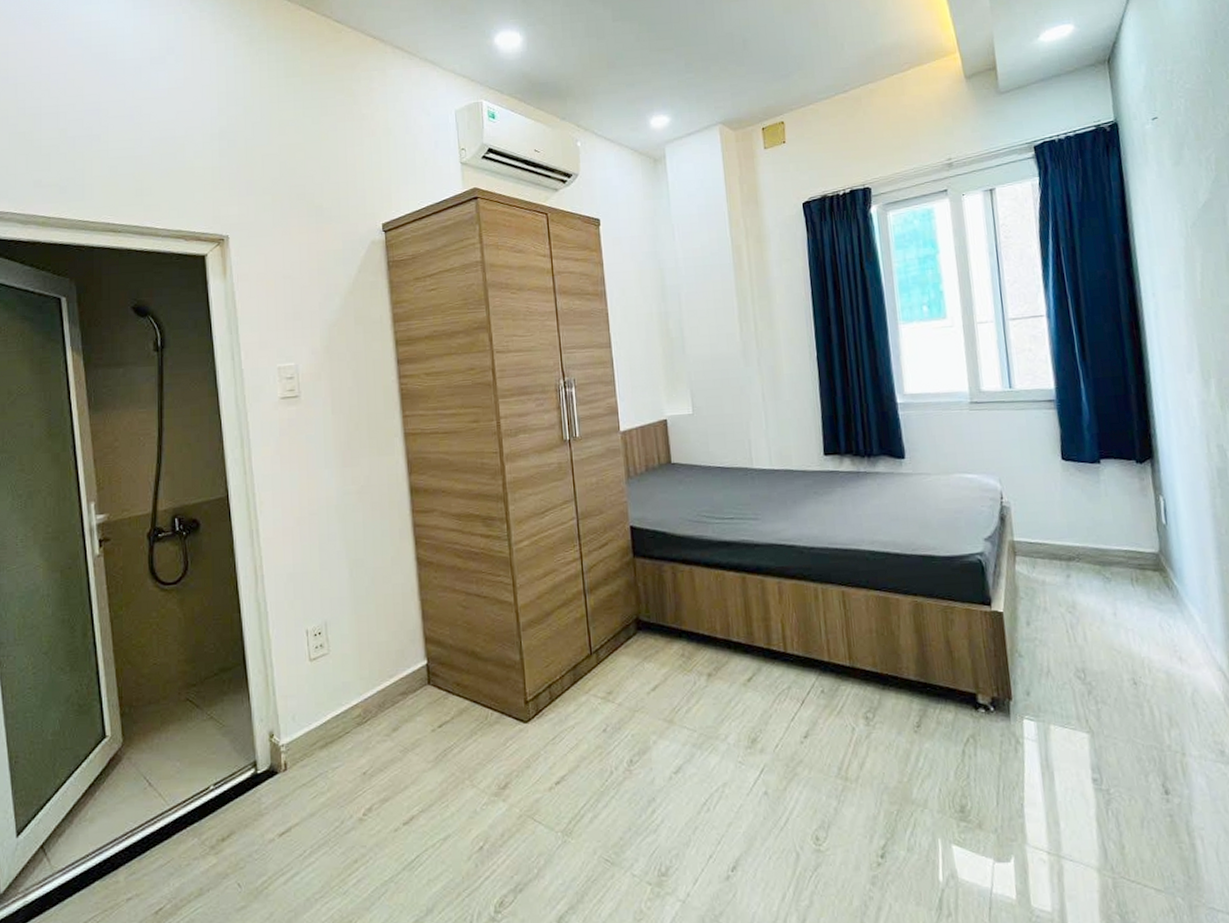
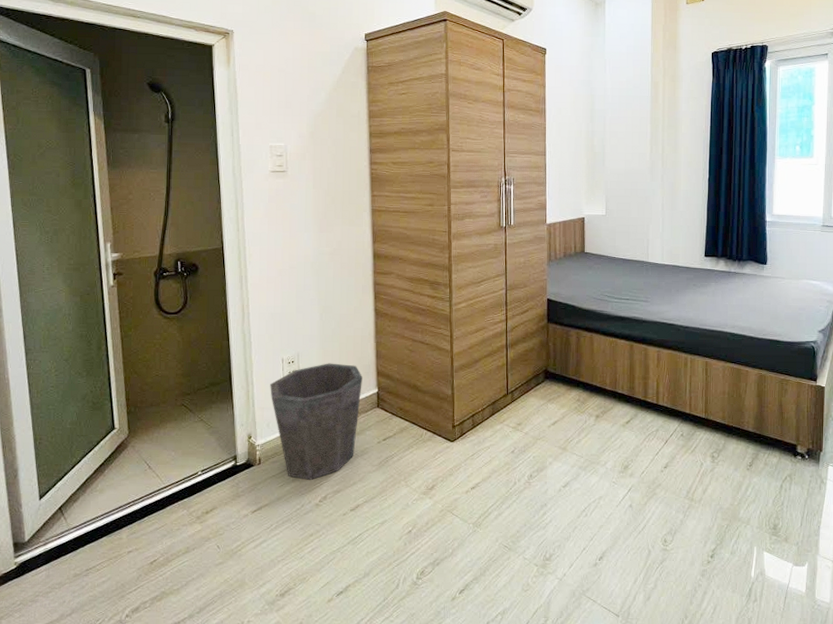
waste bin: none [293,631,407,787] -> present [270,363,362,480]

